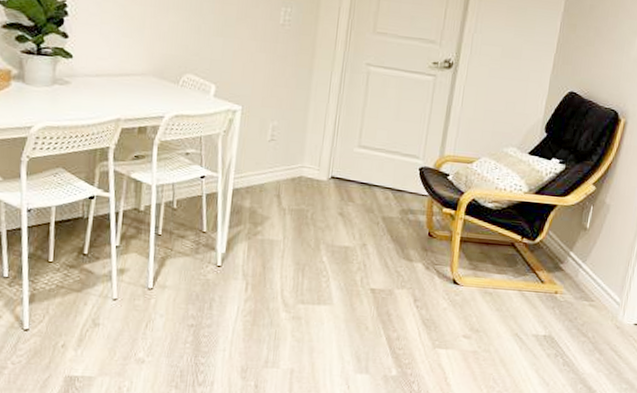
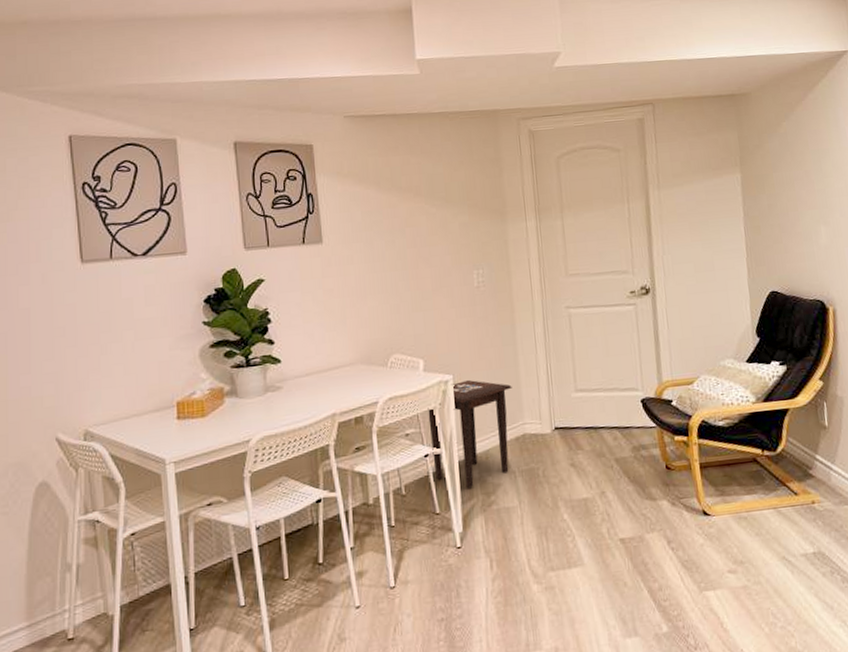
side table: none [208,113,298,215] -> present [427,379,512,488]

